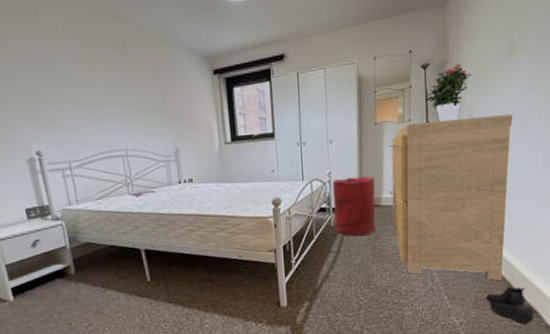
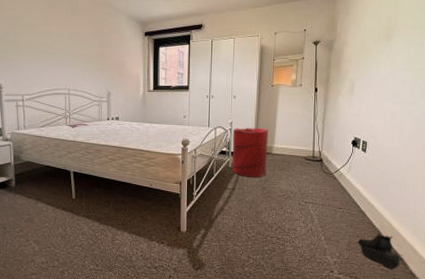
dresser: present [389,113,512,280] -> none [280,87,388,227]
potted flower: present [425,63,472,122] -> none [315,42,355,89]

